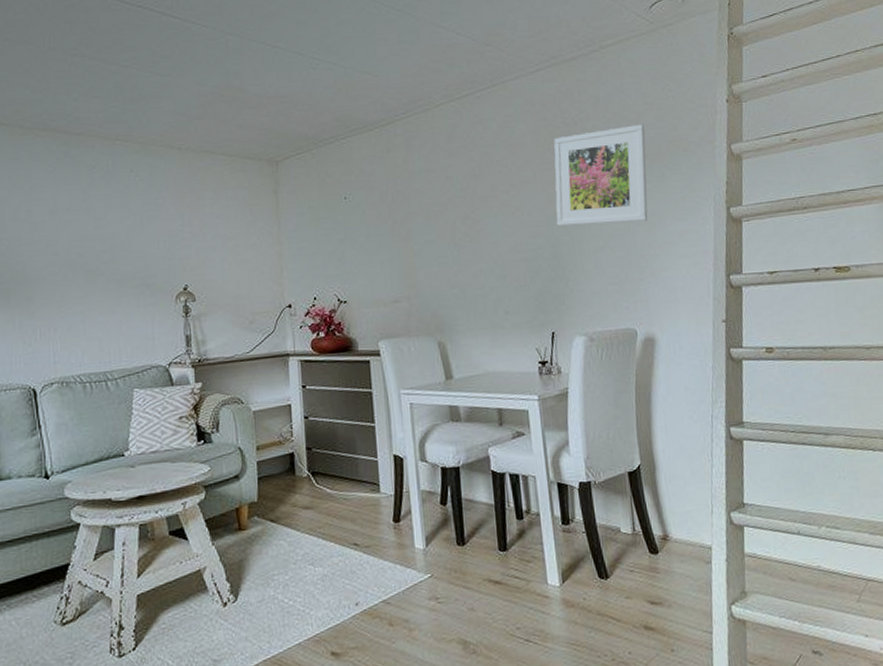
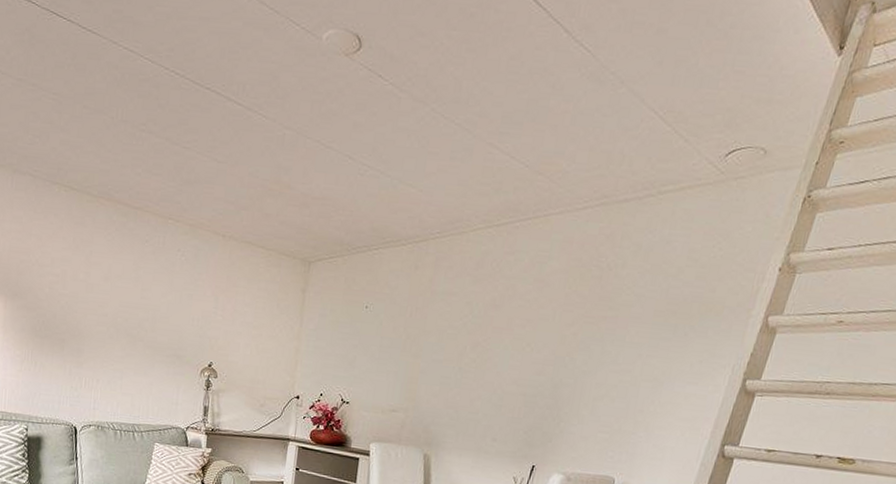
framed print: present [554,125,648,226] -> none [563,279,681,378]

